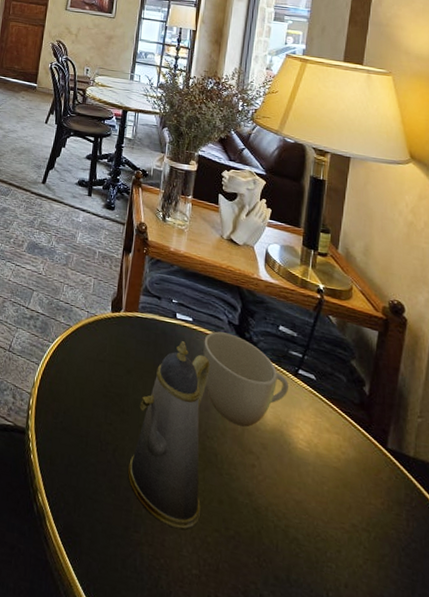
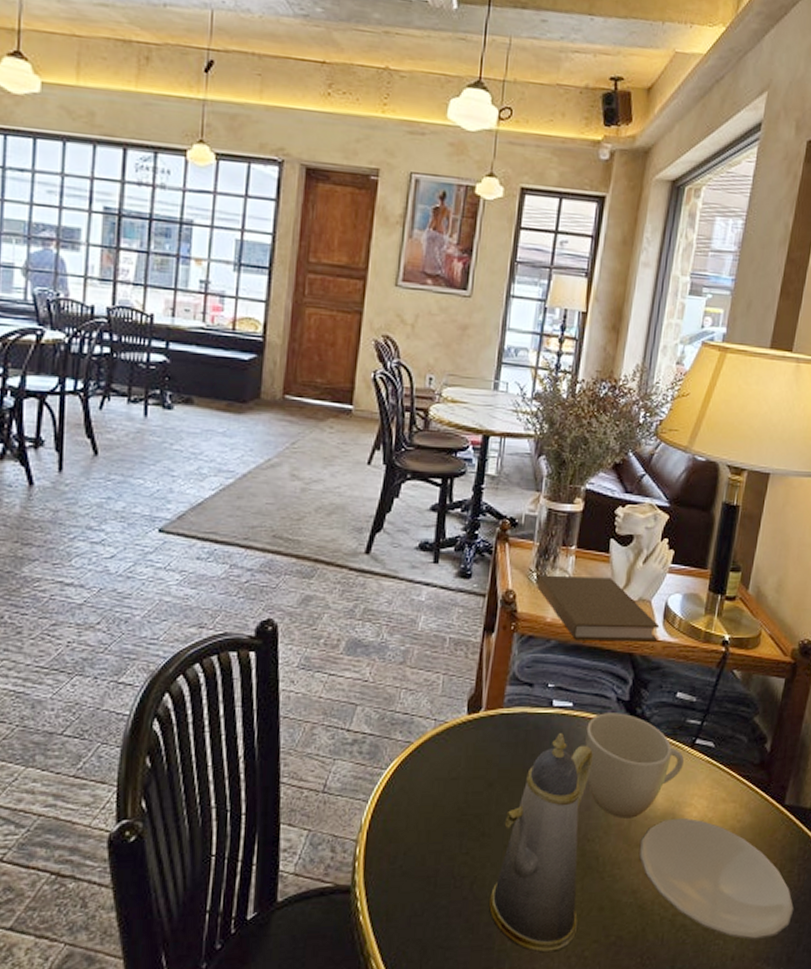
book: none [163,214,262,281] -> present [537,575,660,642]
saucer: none [252,435,406,576] -> present [638,817,795,940]

